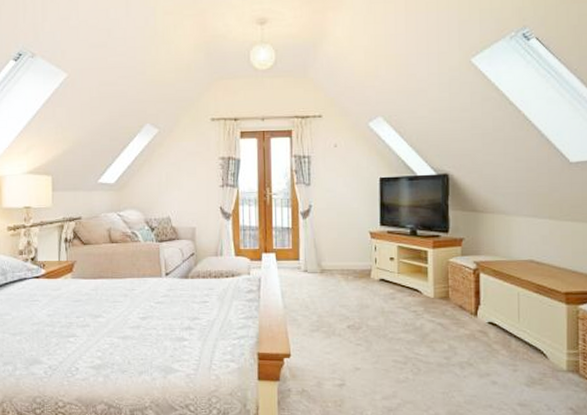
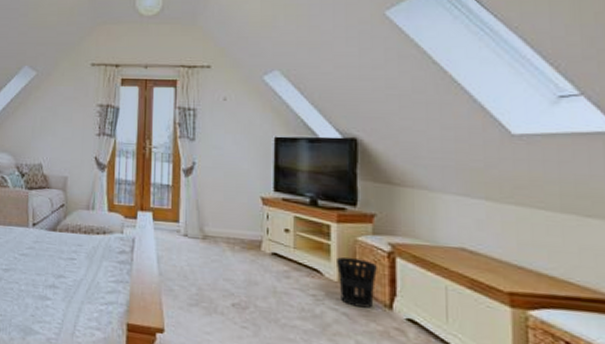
wastebasket: none [433,277,465,317] -> present [337,257,377,308]

